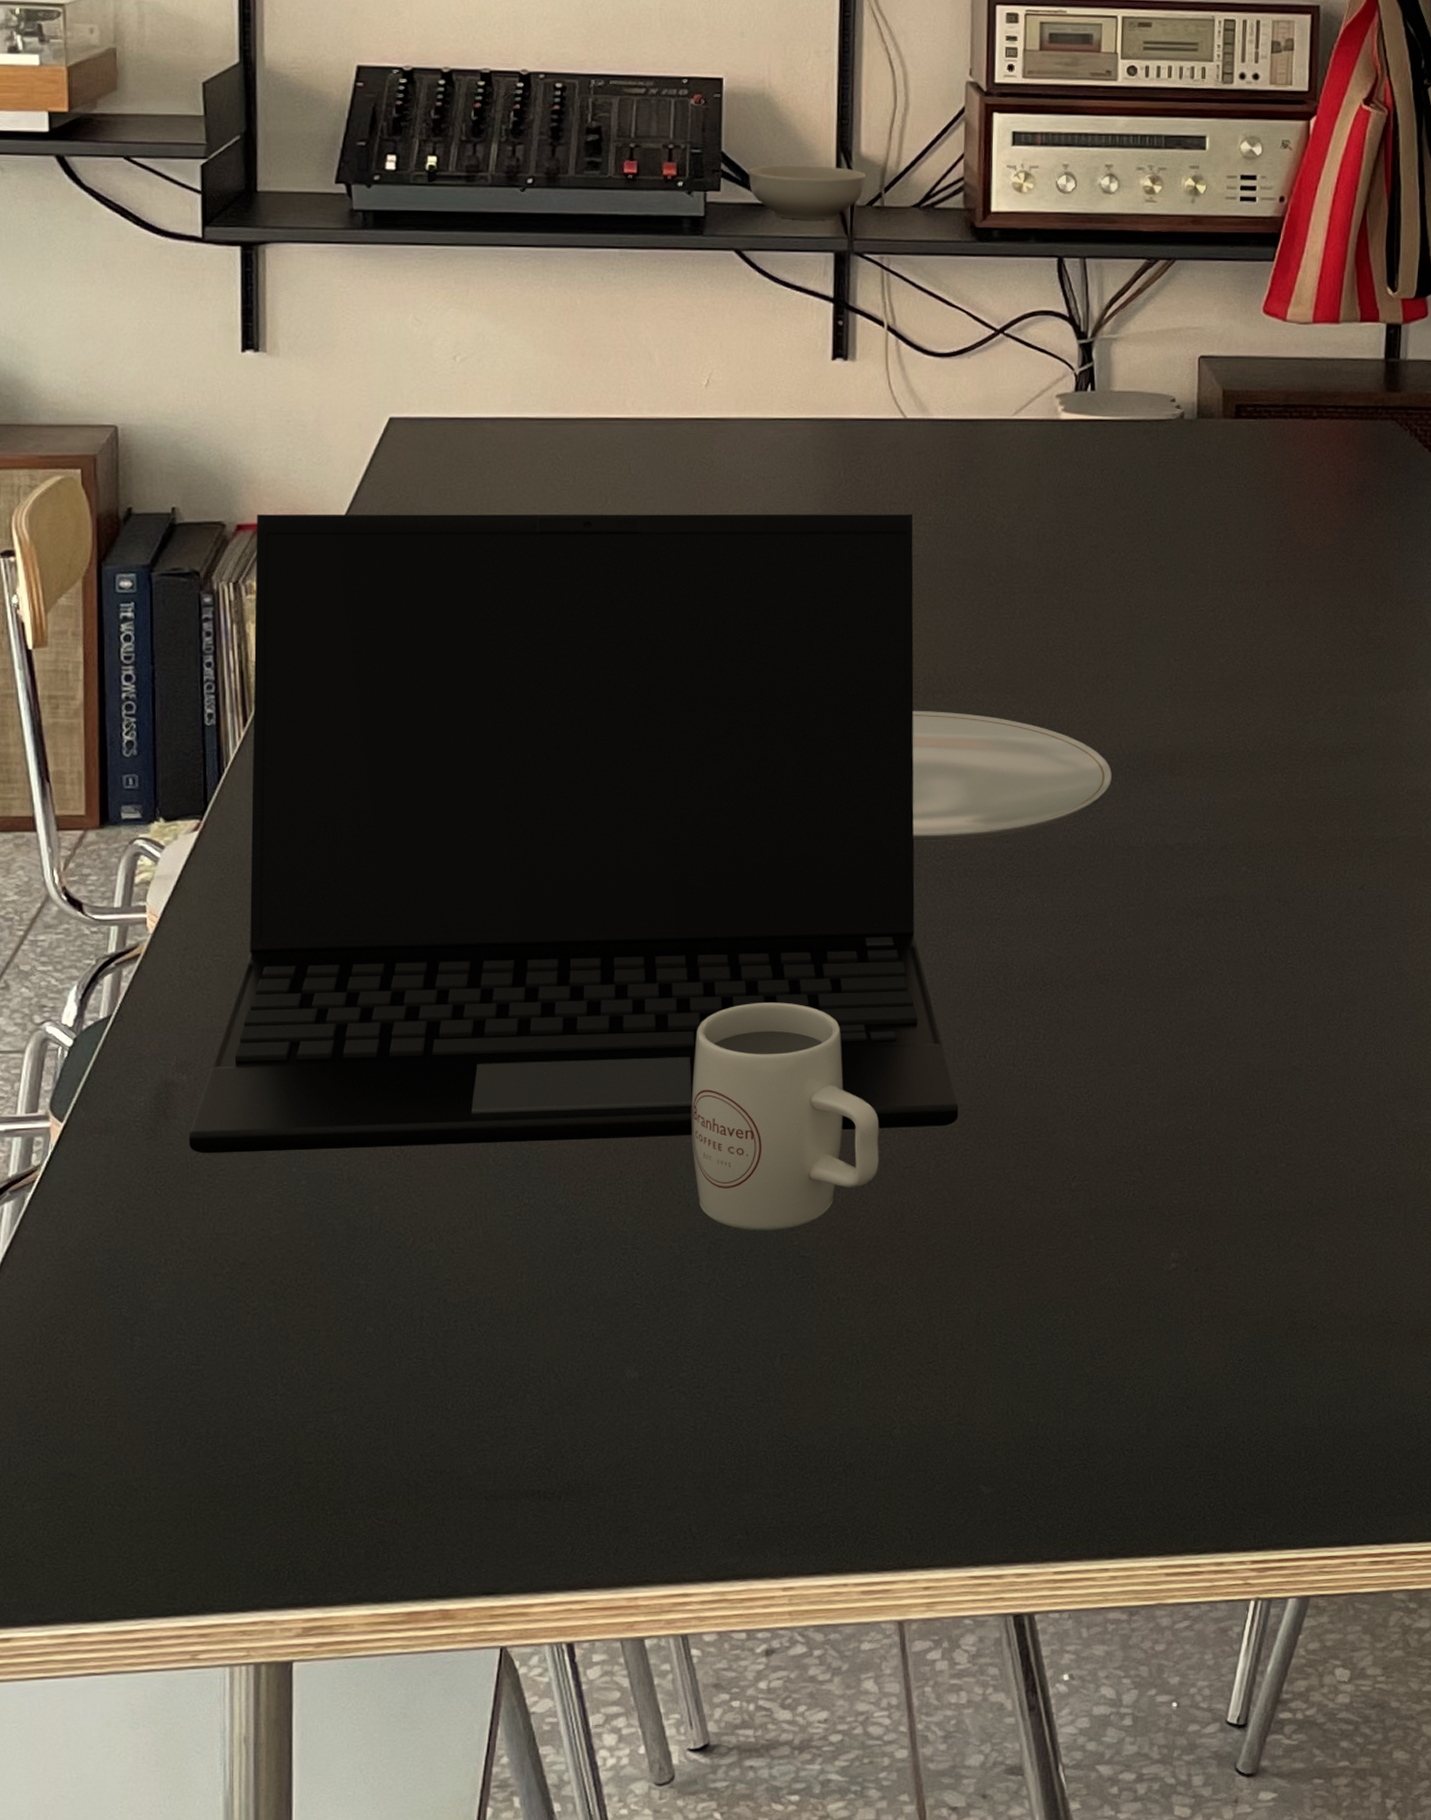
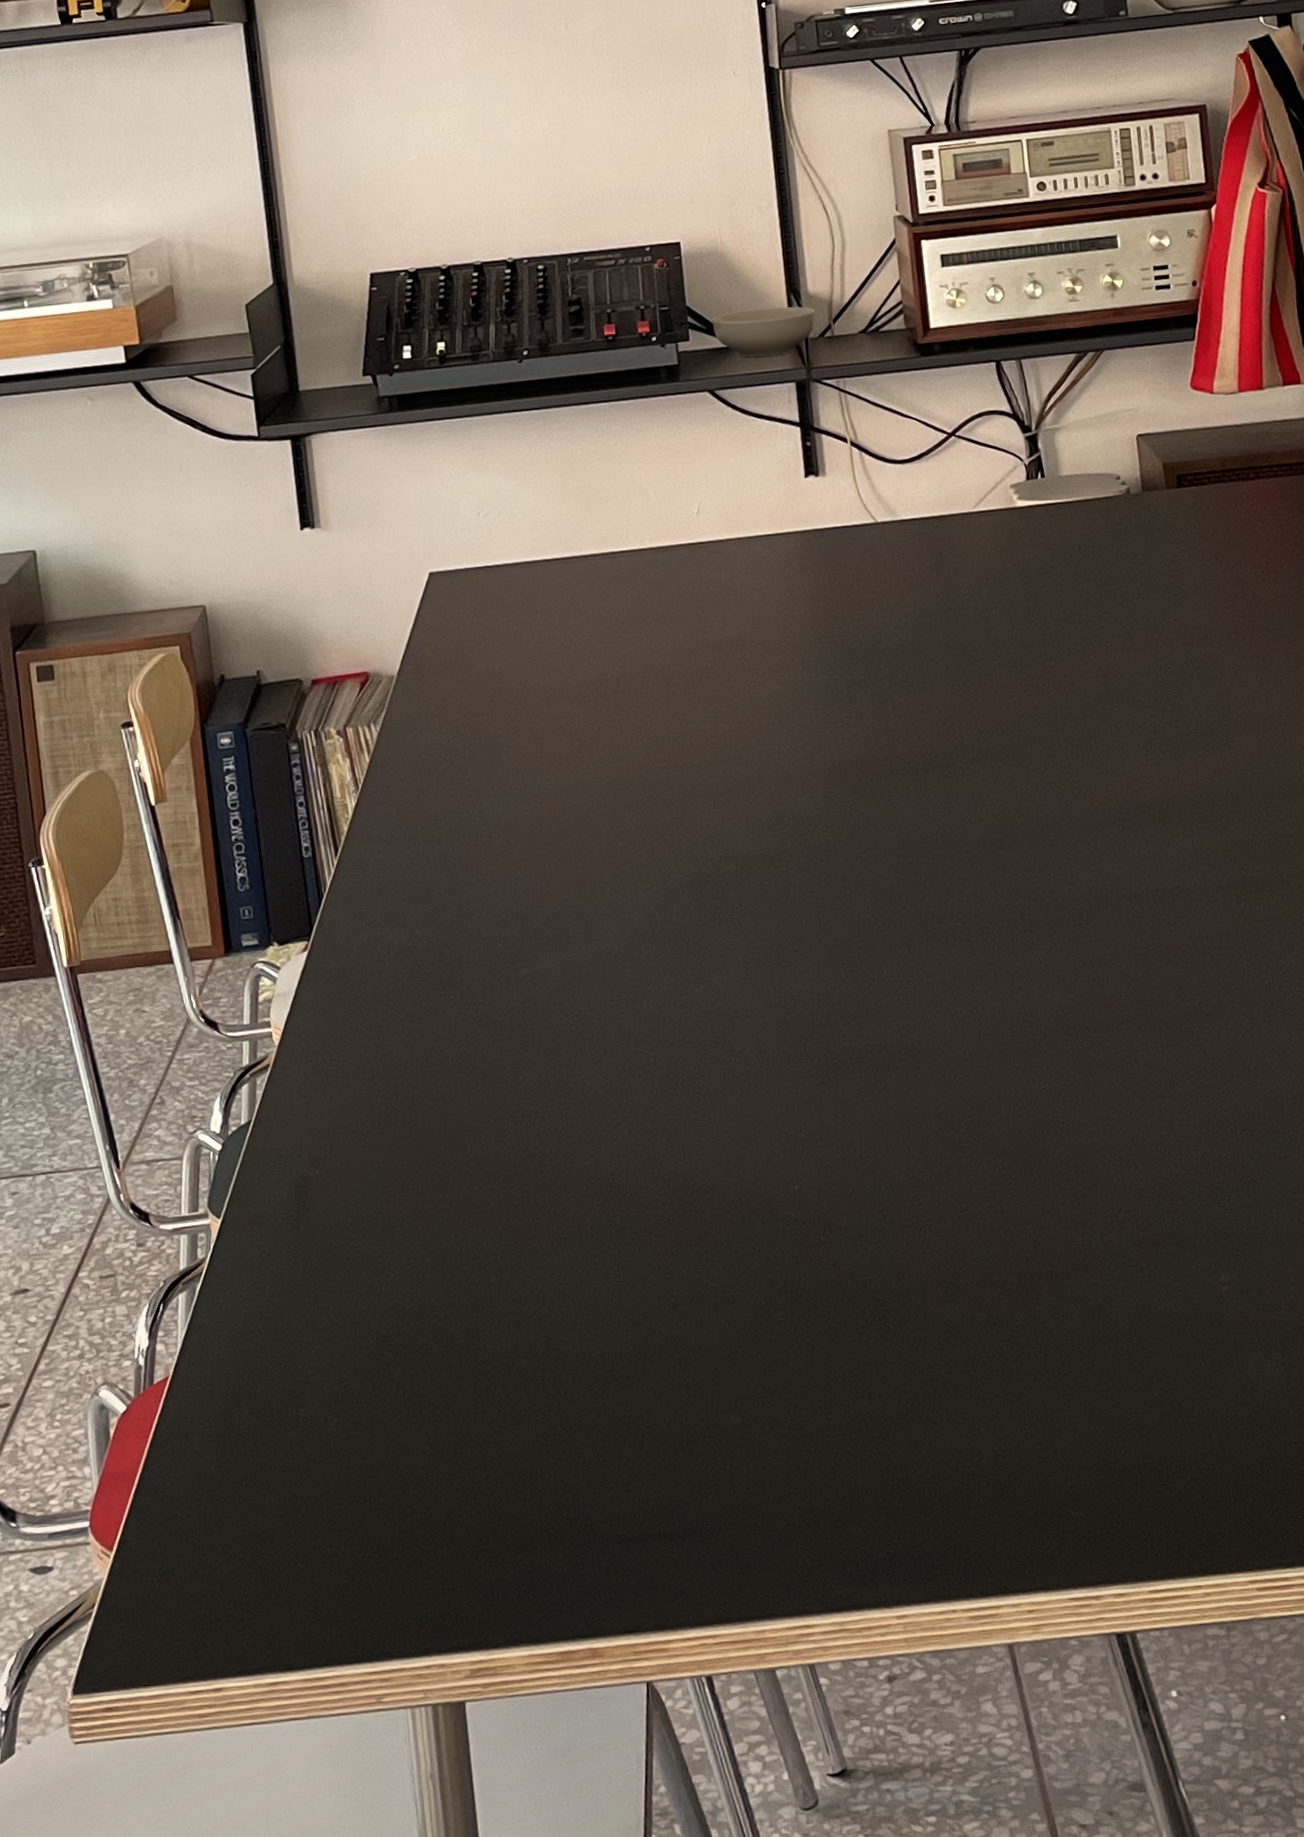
laptop: present [189,513,959,1154] -> none [327,608,1004,1239]
mug: present [691,1002,880,1231] -> none [756,1064,937,1279]
plate: present [912,710,1112,842] -> none [915,784,1107,906]

